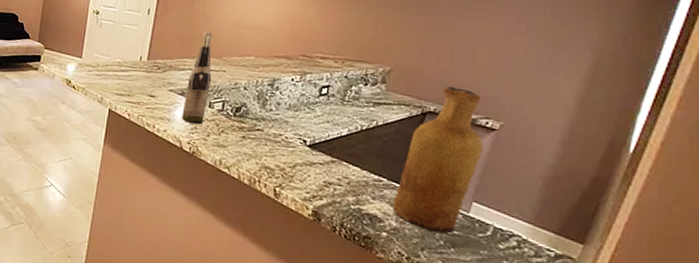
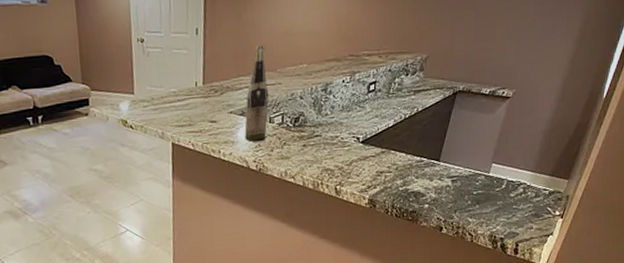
vase: present [392,87,483,234] -> none [432,64,500,195]

